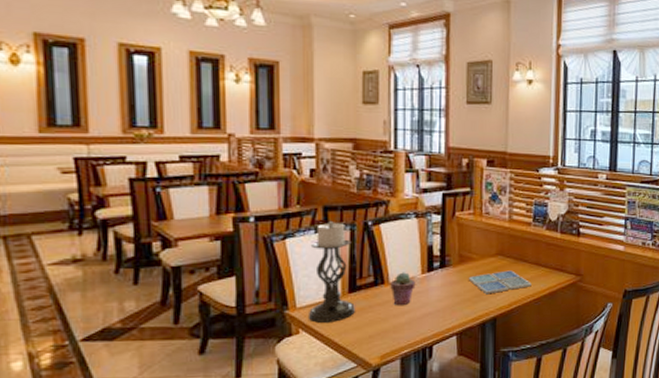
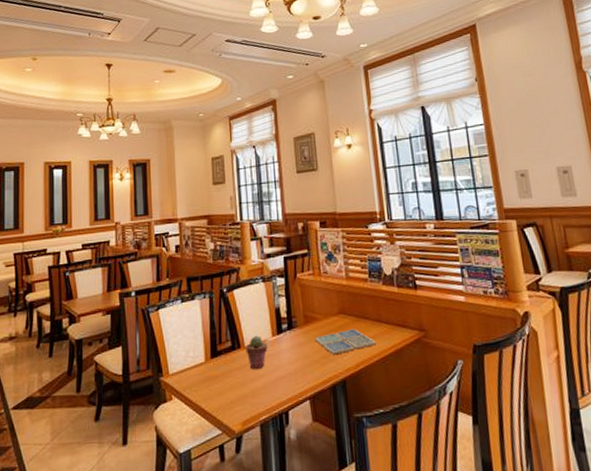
candle holder: present [308,220,355,323] -> none [178,290,217,389]

